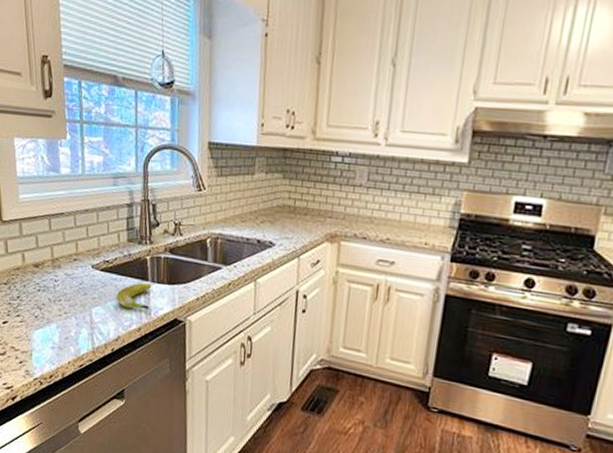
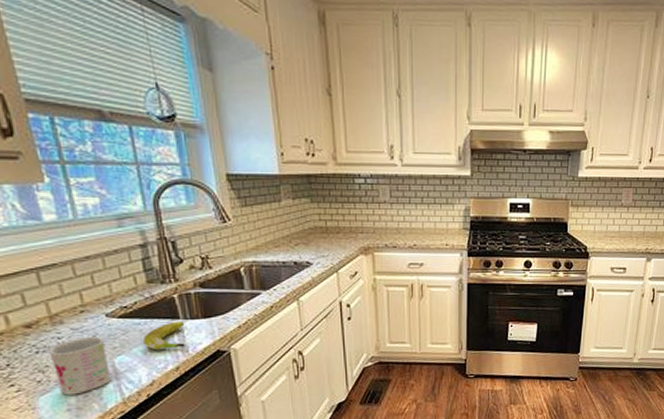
mug: none [47,283,88,336] -> present [48,336,111,395]

